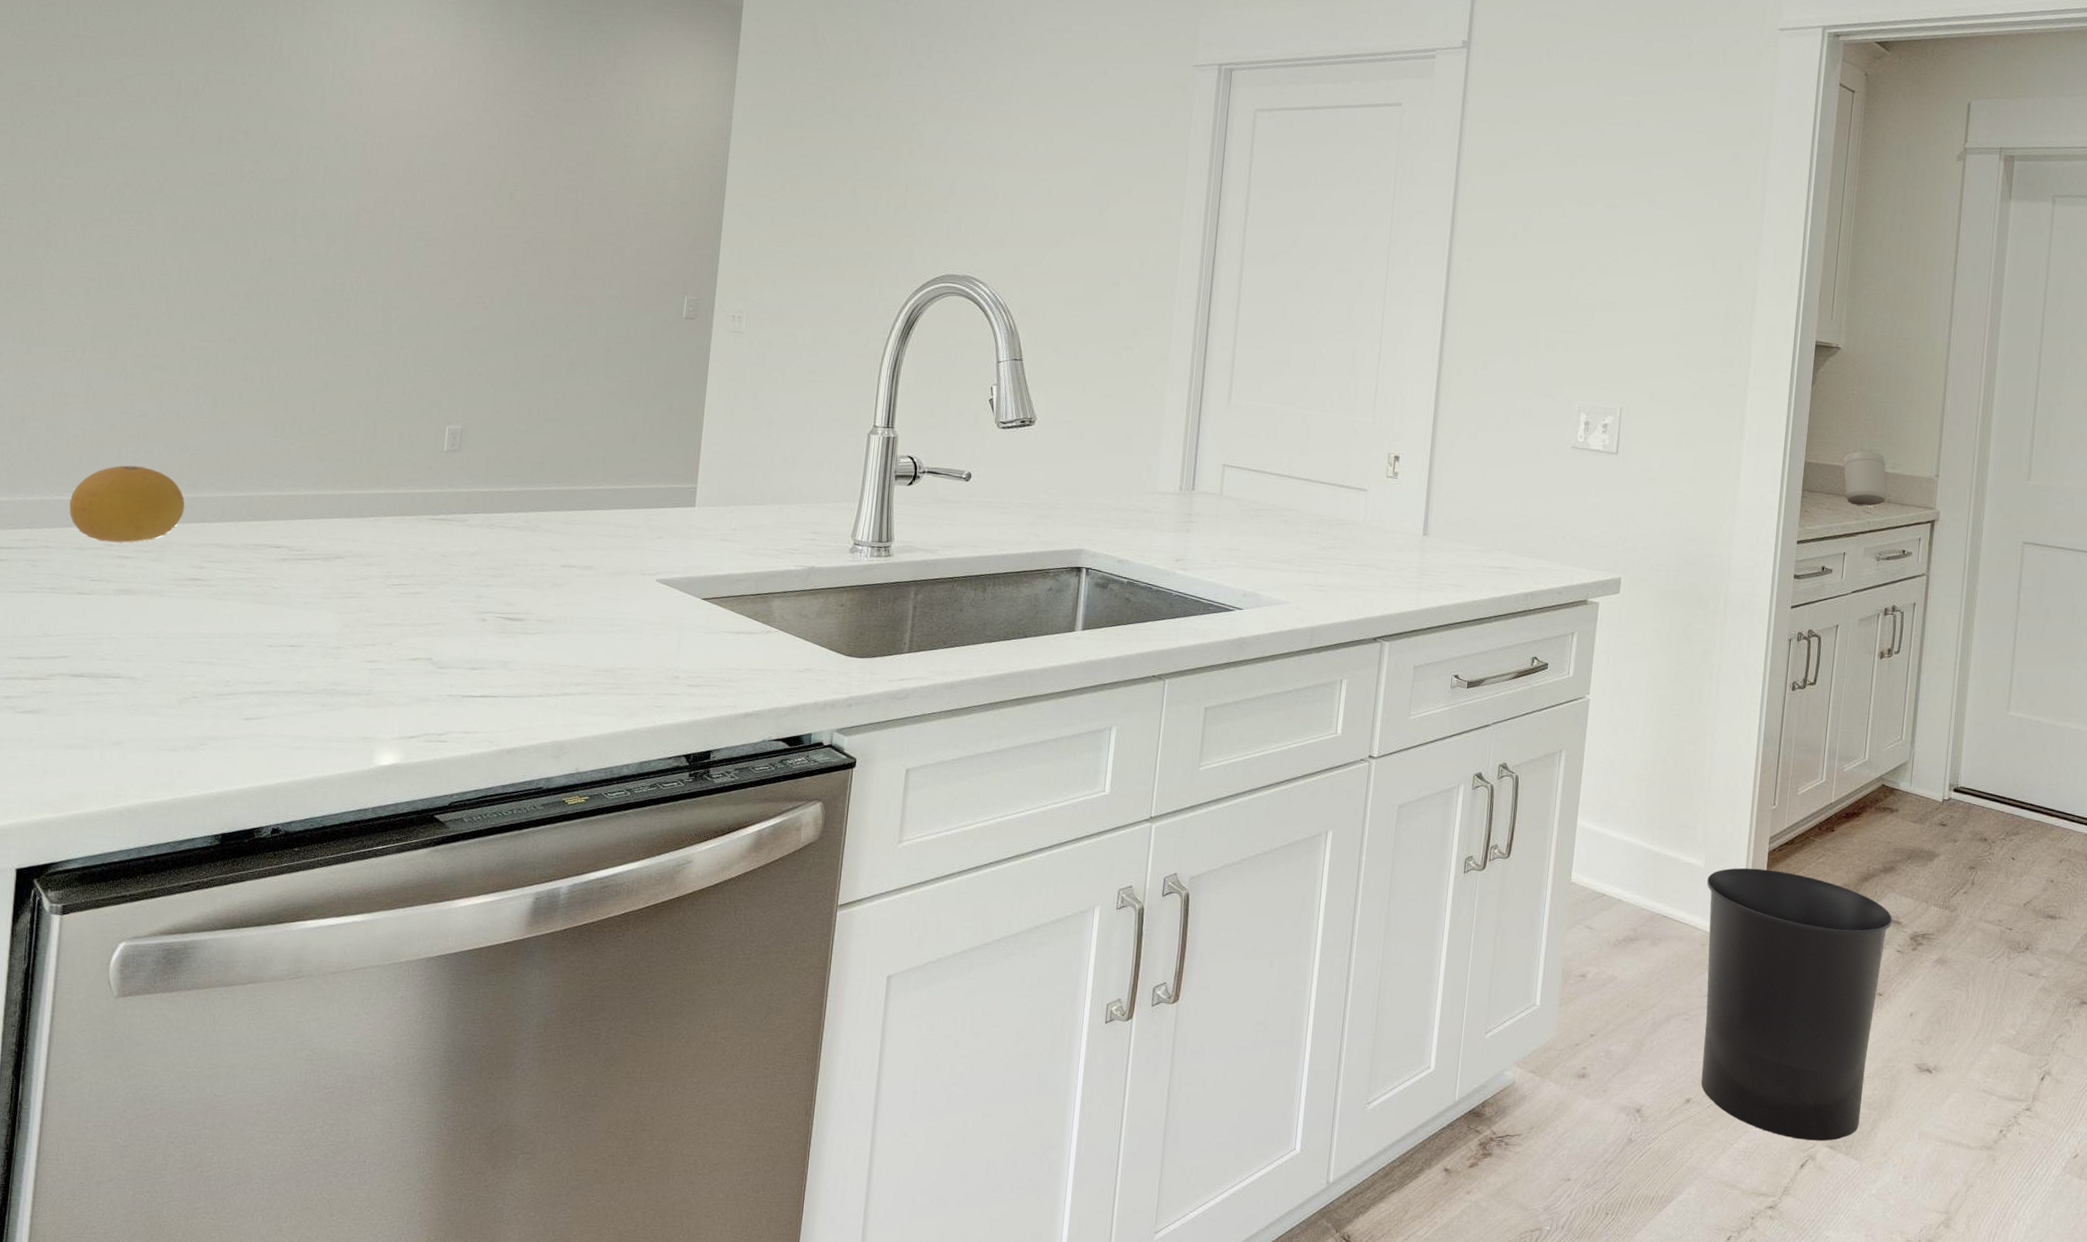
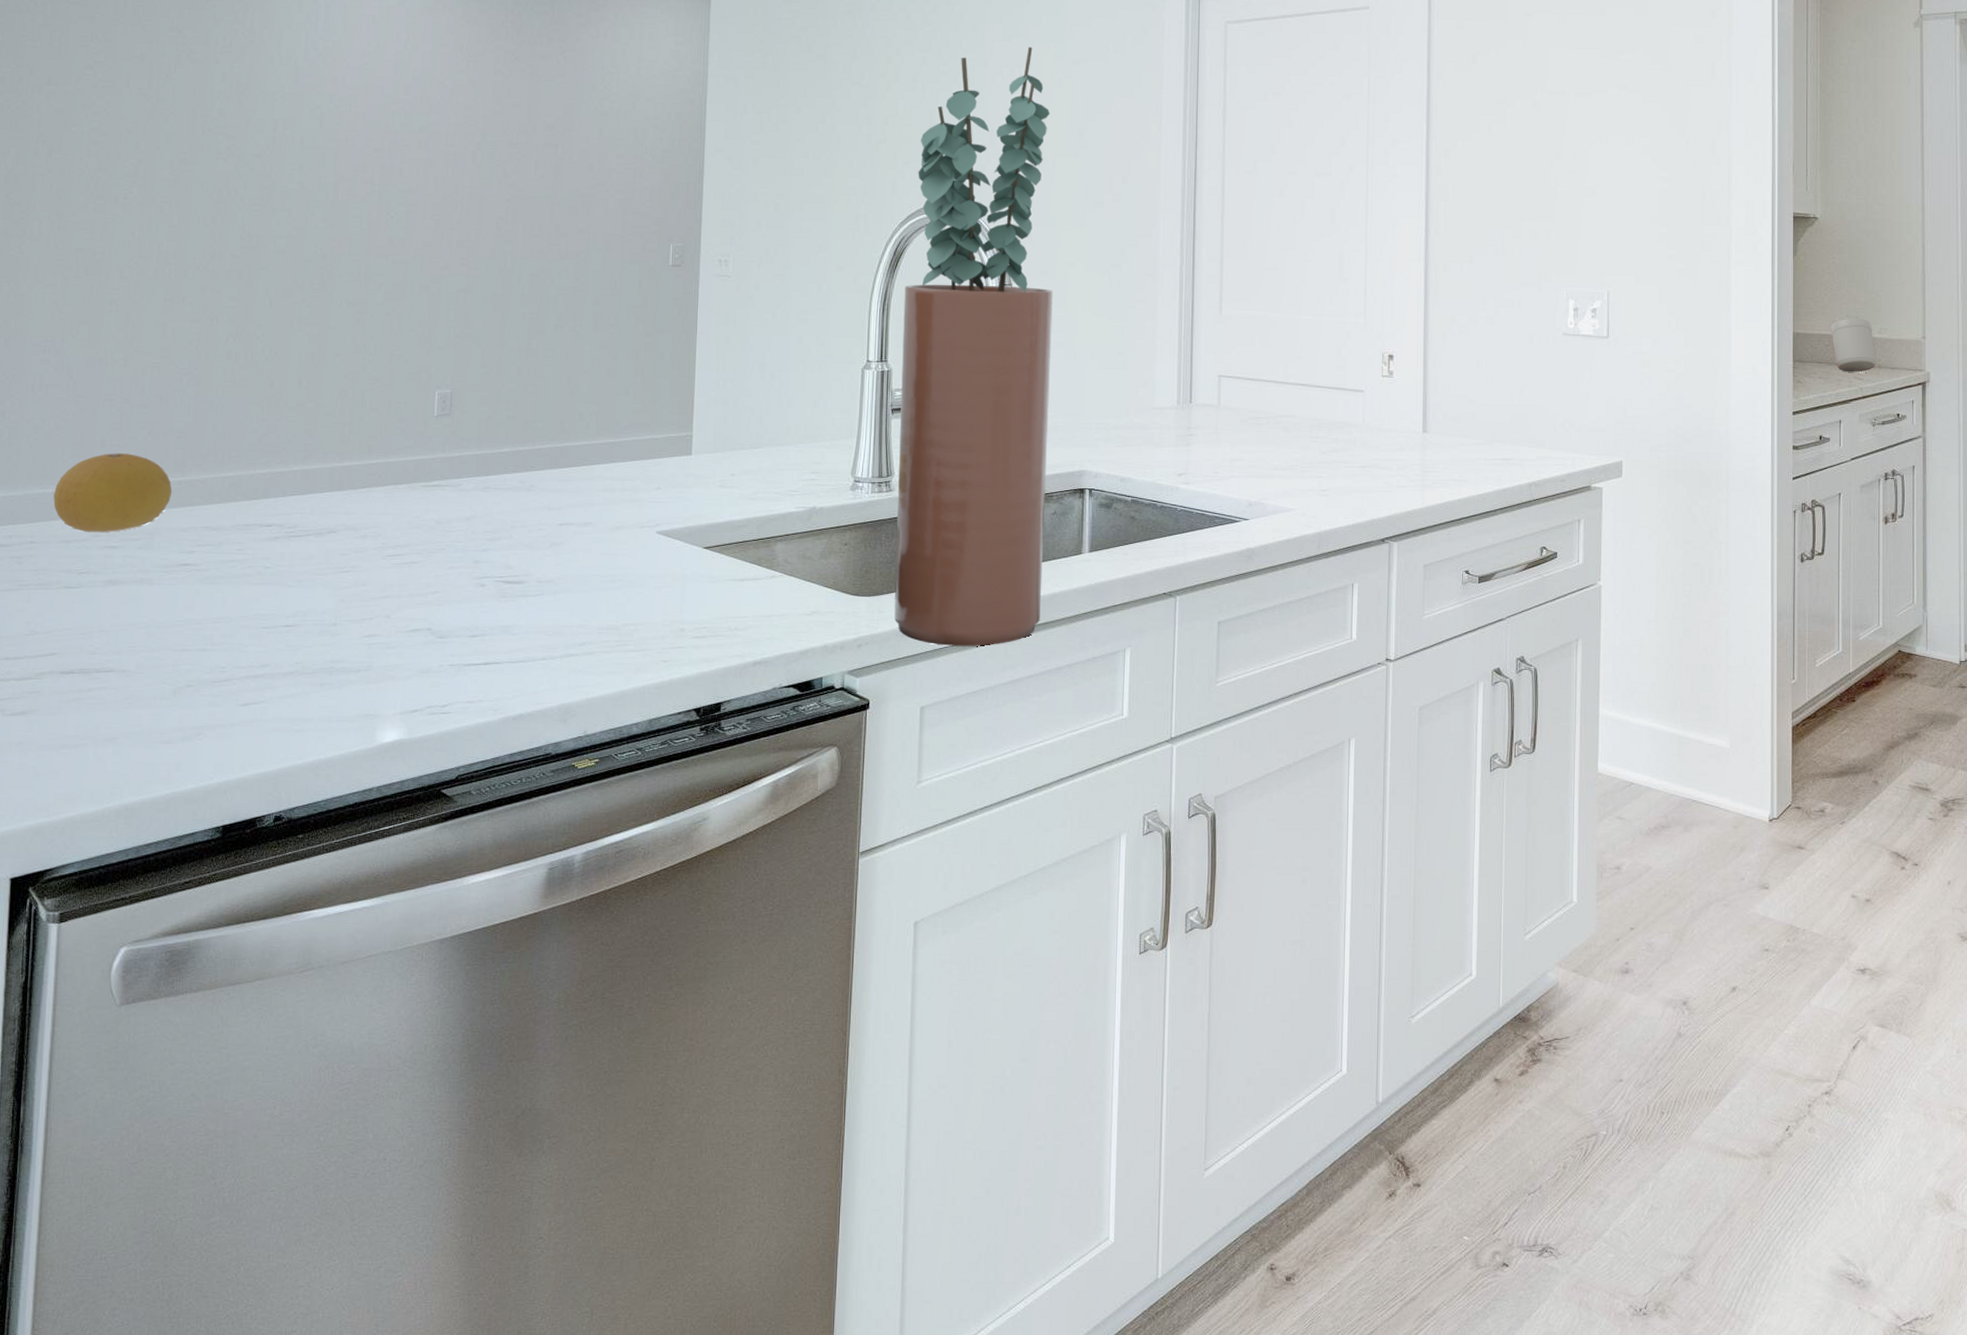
vase: none [886,121,1072,715] -> present [894,47,1053,646]
waste bin: present [1701,868,1893,1141] -> none [1733,745,1921,1020]

